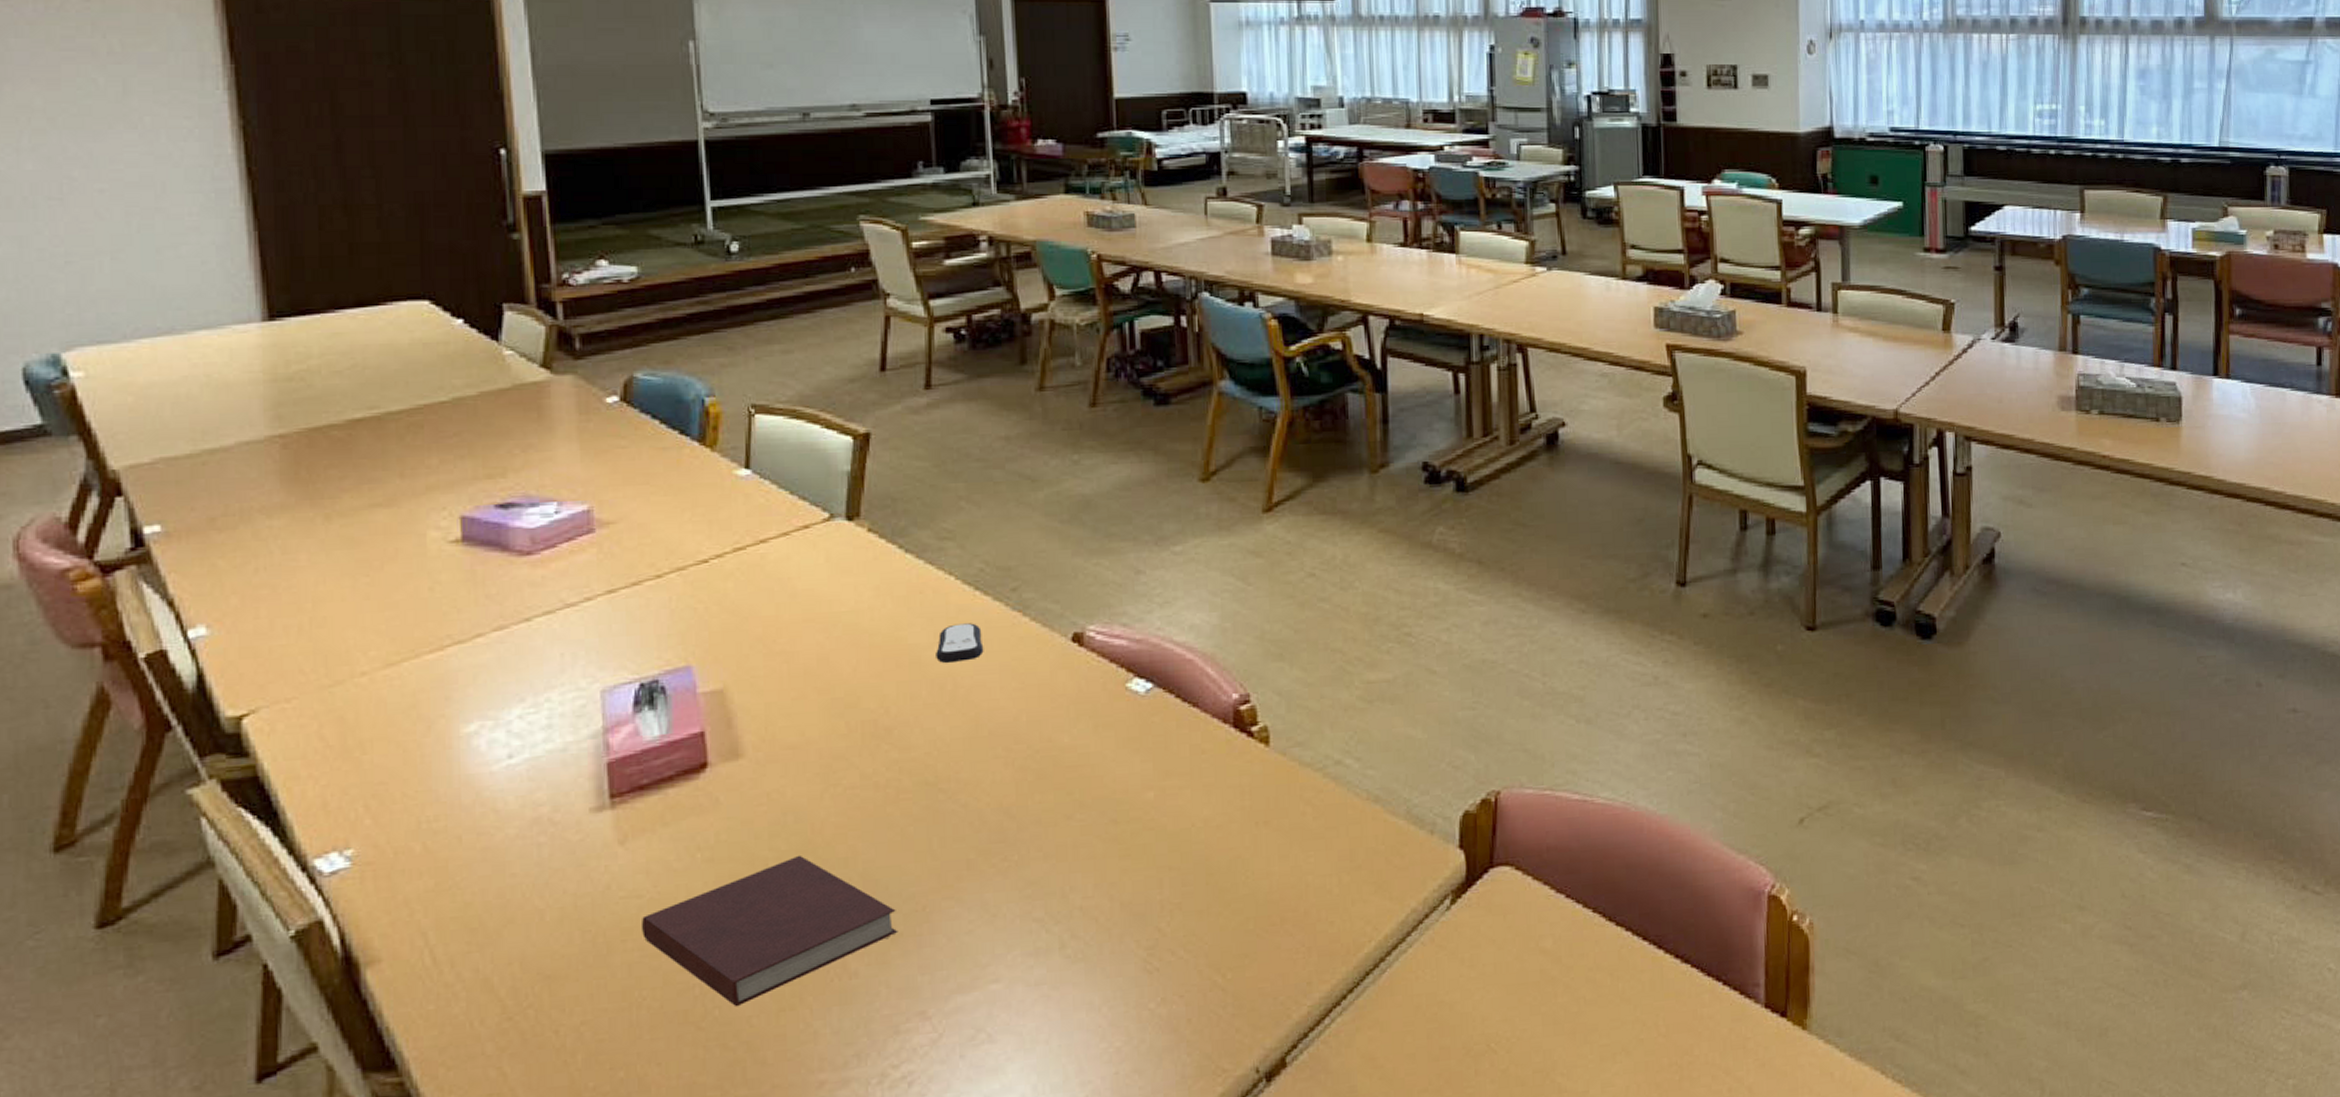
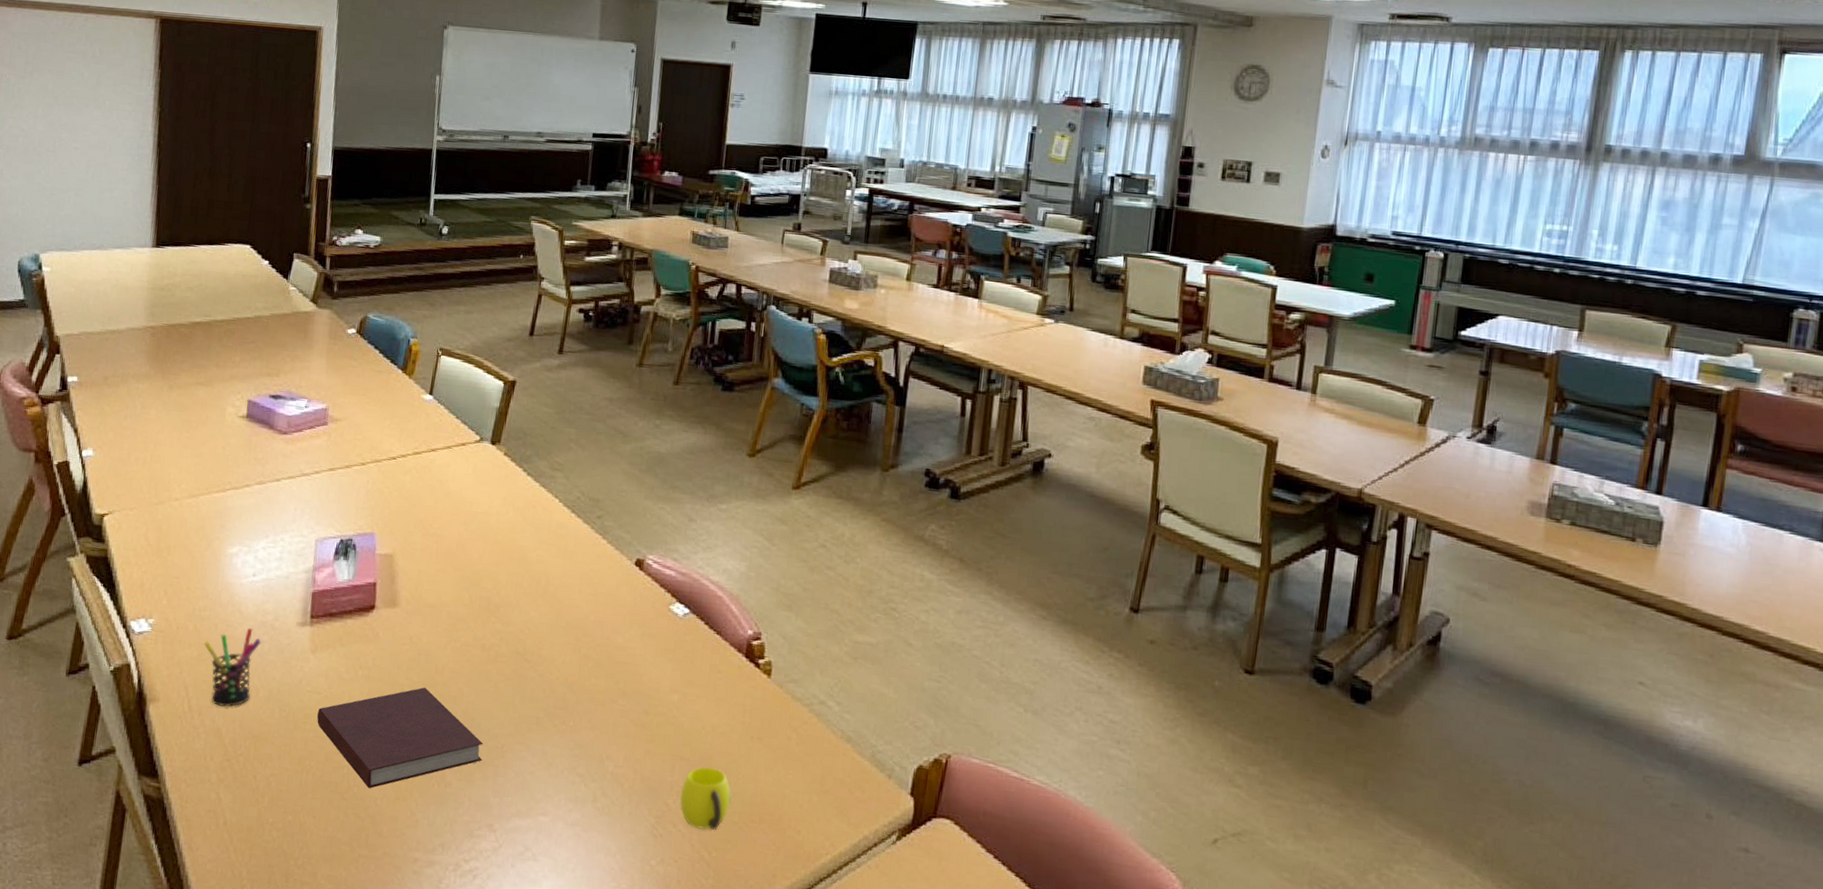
pen holder: none [443,829,537,948] -> present [204,627,262,707]
remote control: present [936,623,984,663] -> none [537,536,572,566]
cup: none [1174,870,1242,950] -> present [679,766,732,830]

